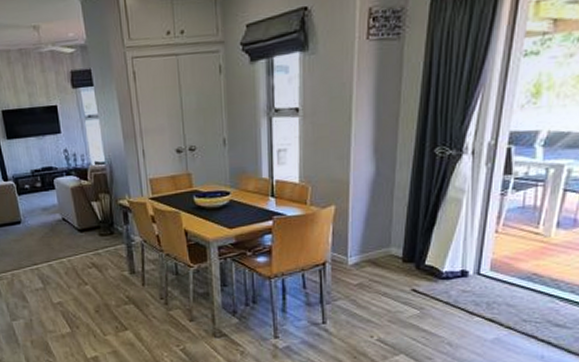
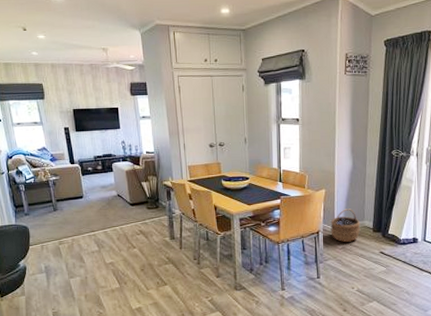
wicker basket: none [342,231,385,276] -> present [330,209,361,242]

